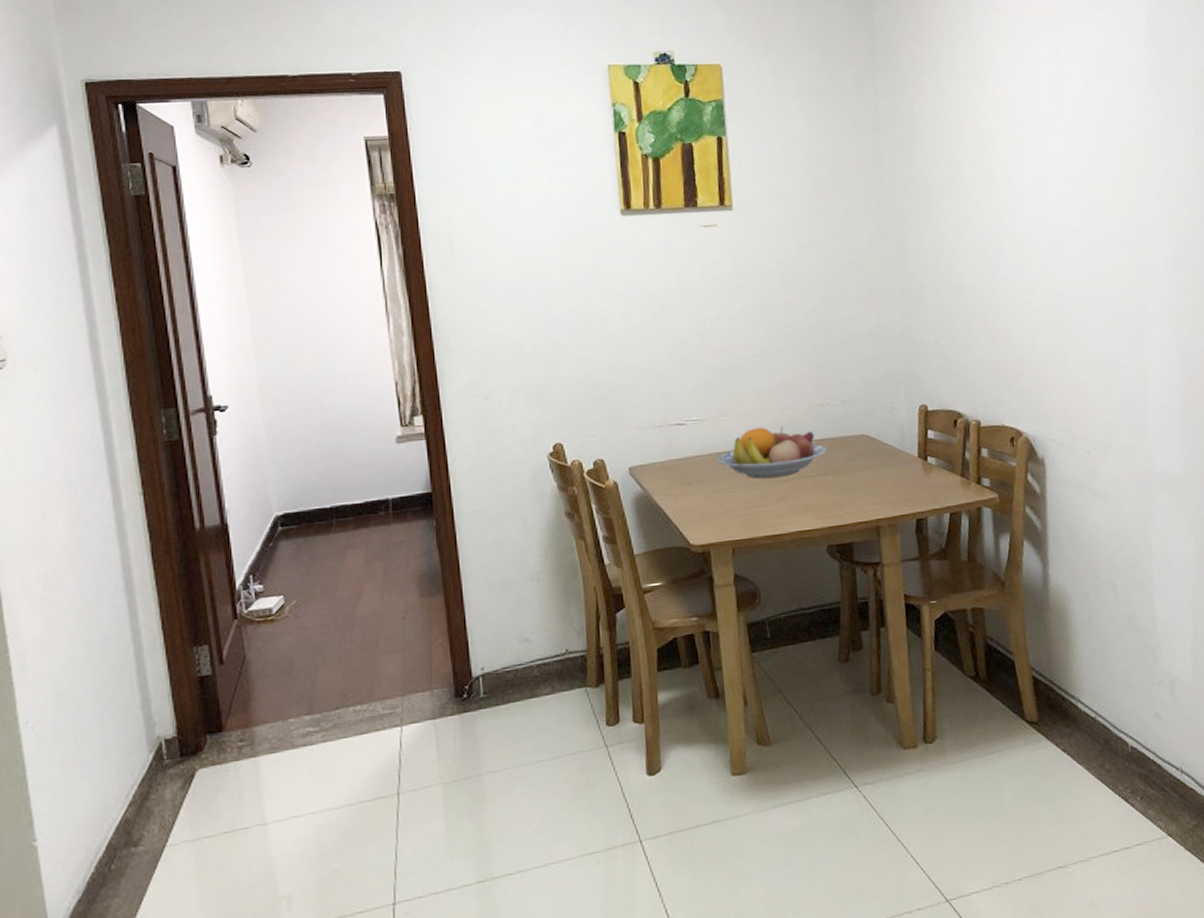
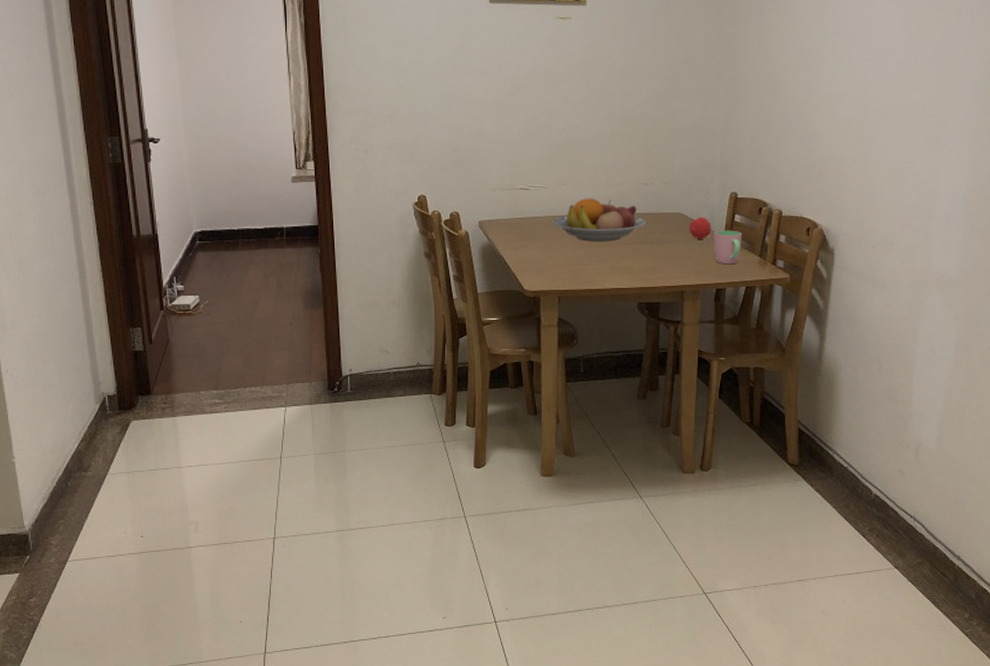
fruit: none [876,436,903,463] -> present [688,216,711,239]
cup: none [907,448,940,490] -> present [714,230,742,265]

